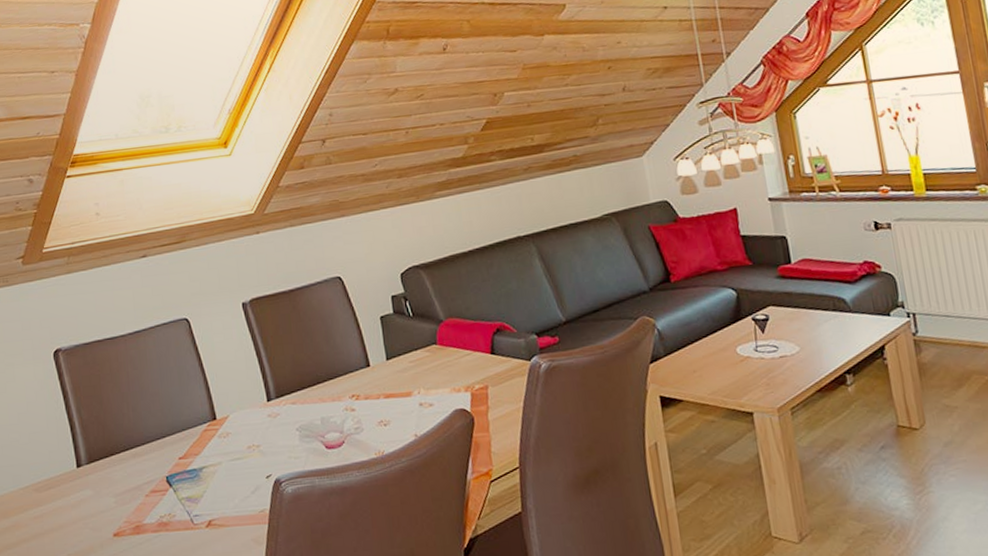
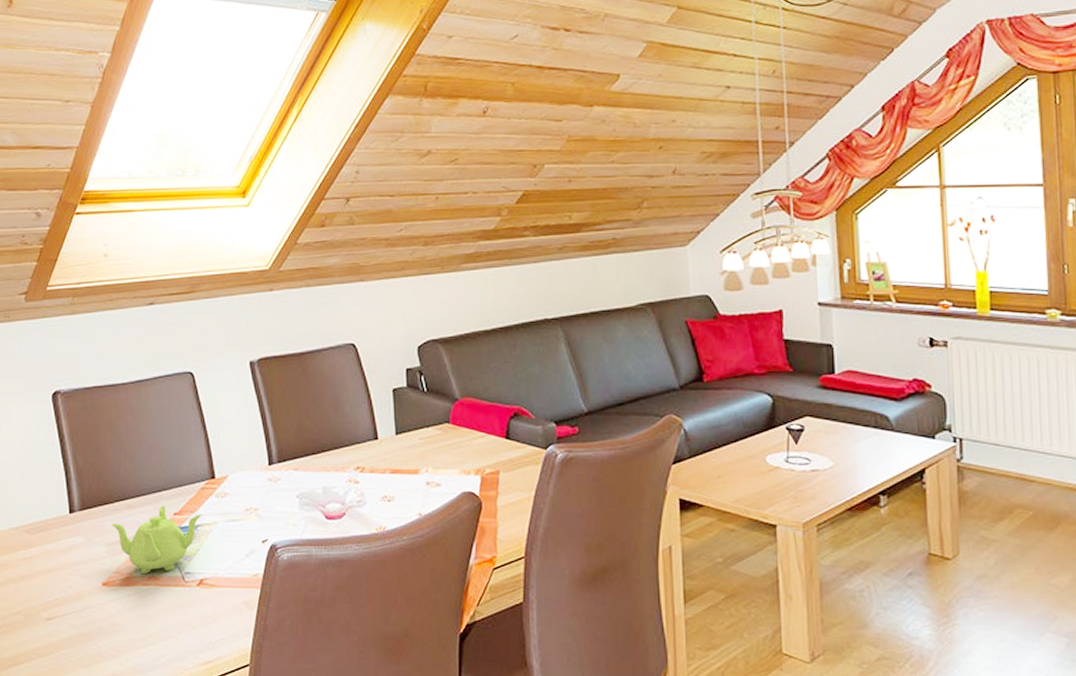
teapot: none [118,451,206,521] -> present [111,506,202,574]

